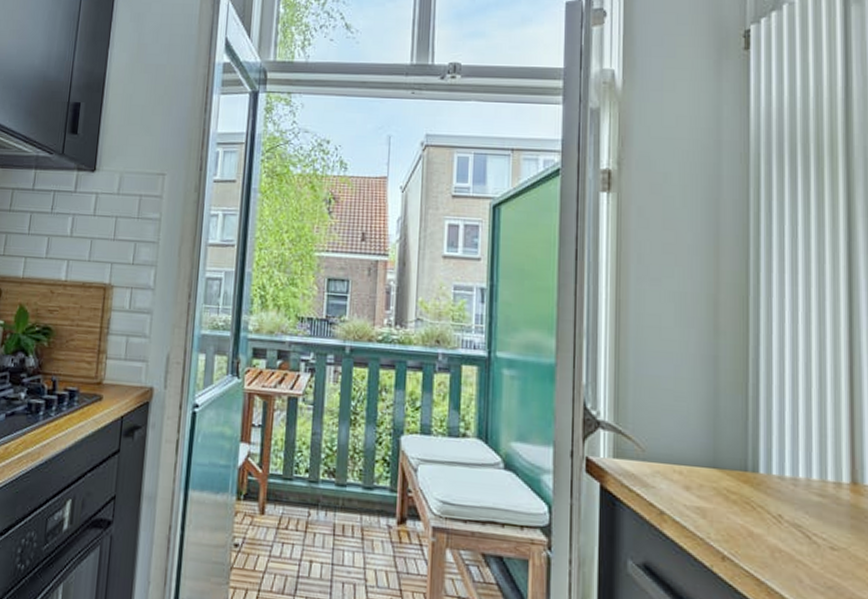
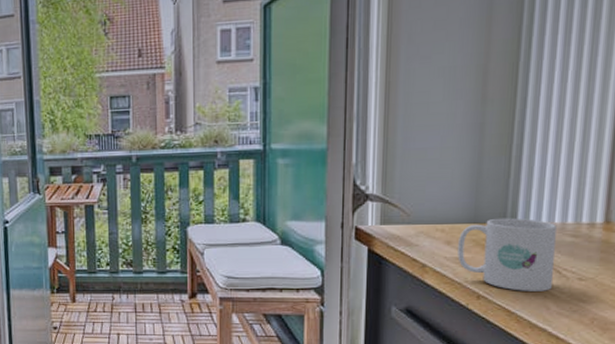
mug: none [698,464,802,559] -> present [457,218,557,291]

